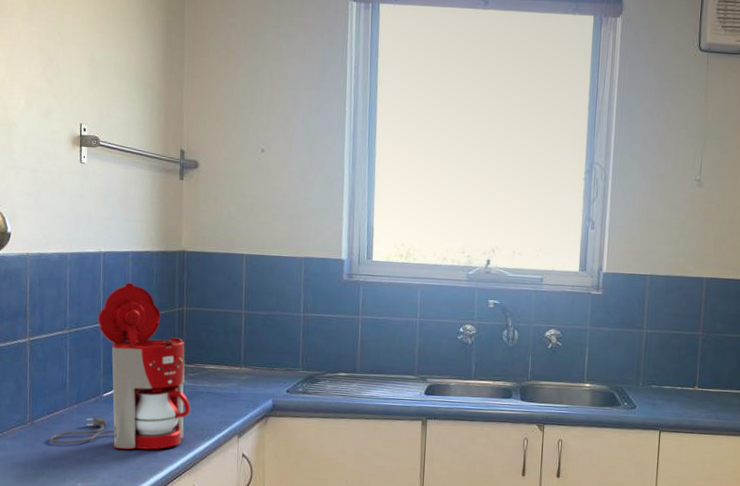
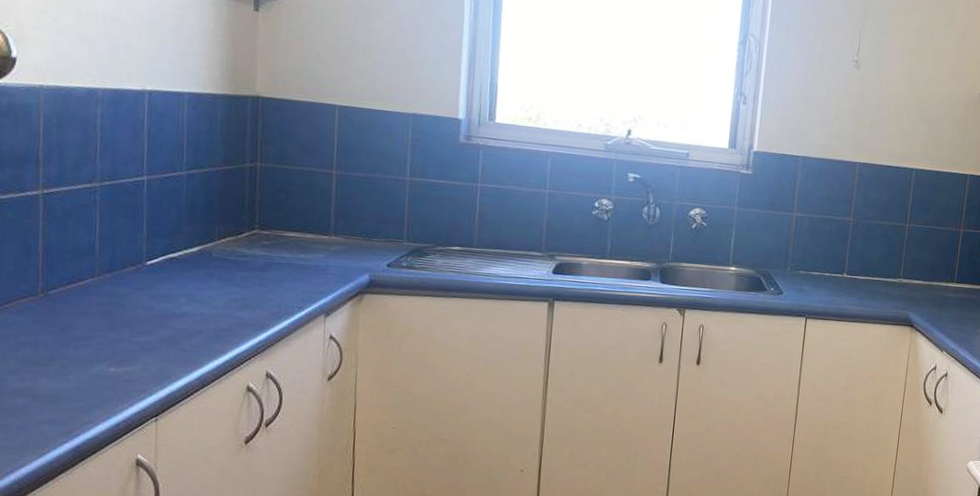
coffee maker: present [49,282,191,450] -> none [70,129,265,329]

